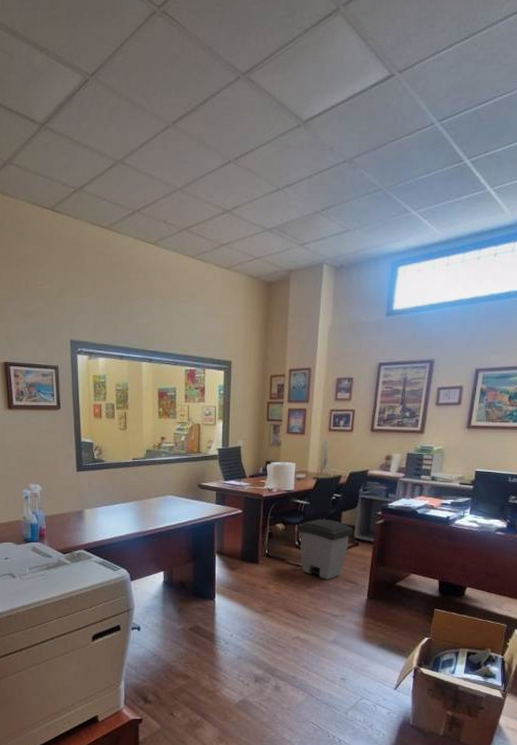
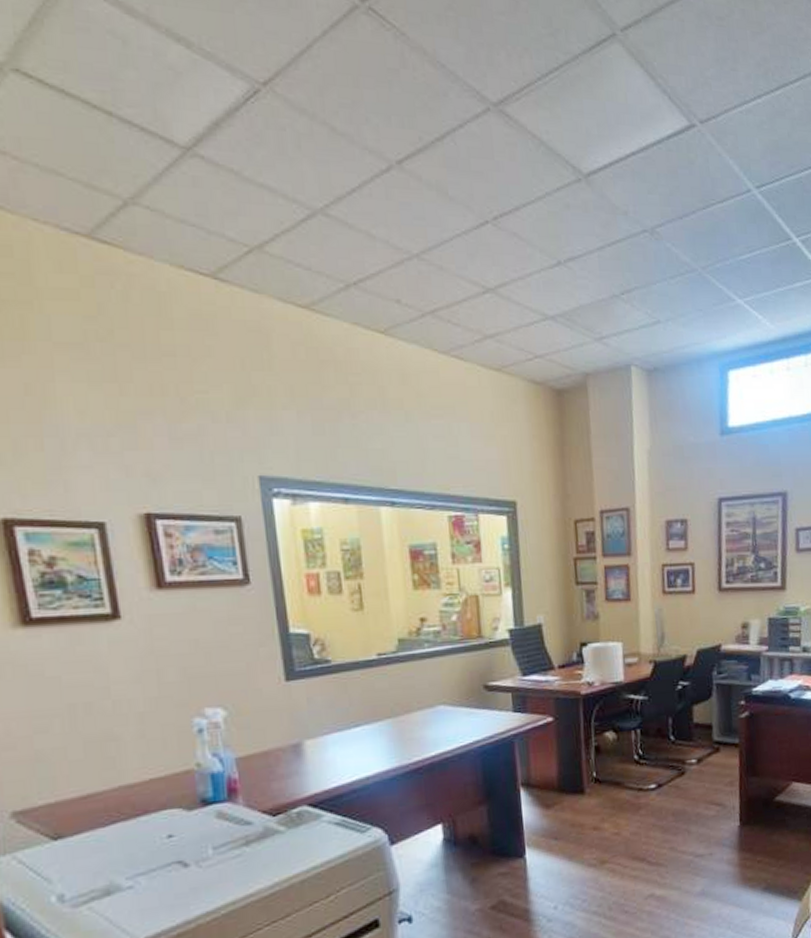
trash can: present [298,518,354,580] -> none [634,718,711,806]

